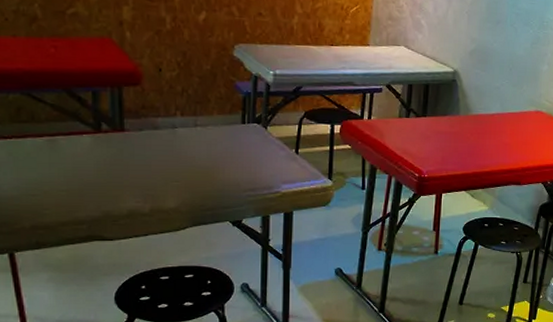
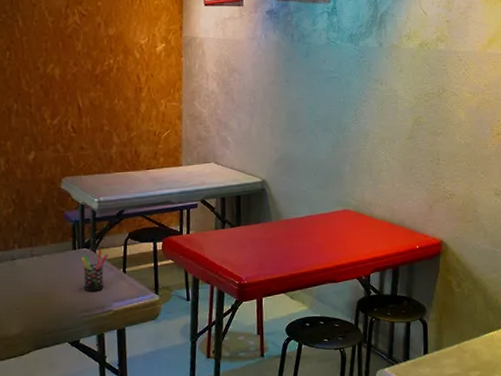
pen holder: none [251,125,281,171] -> present [82,249,109,292]

